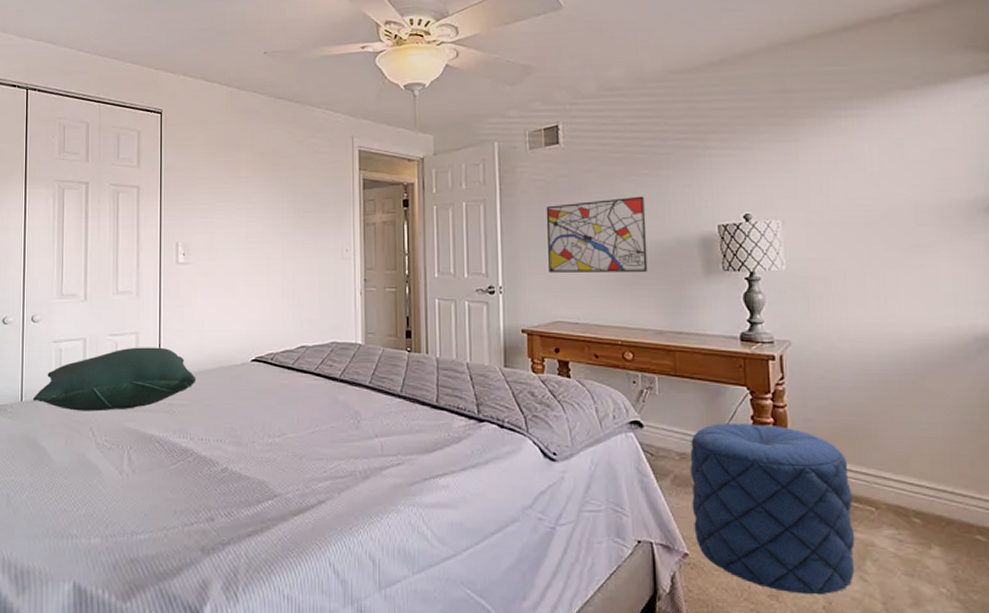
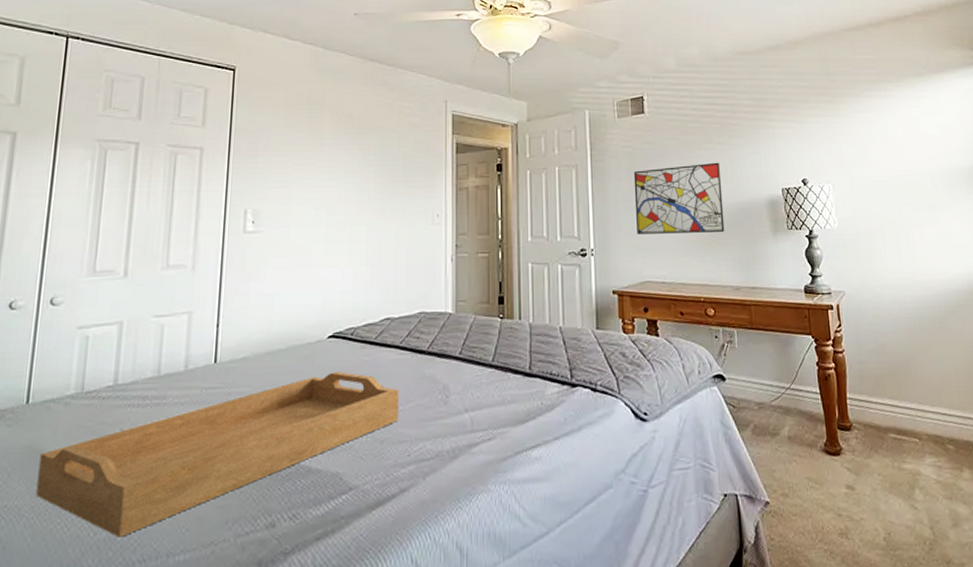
pillow: present [32,347,197,411] -> none [43,327,262,411]
serving tray: none [33,392,316,515] -> present [36,372,400,537]
pouf: present [690,423,855,596] -> none [767,369,907,529]

